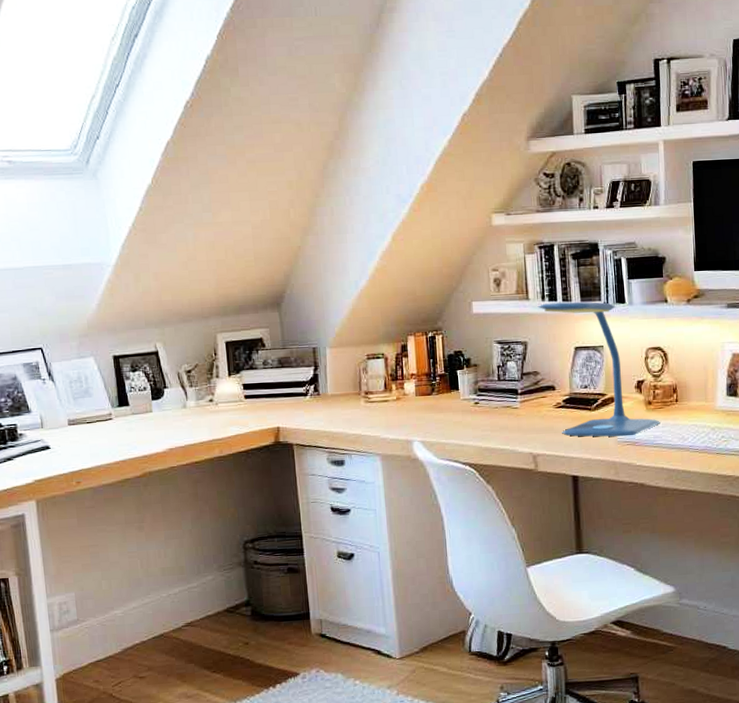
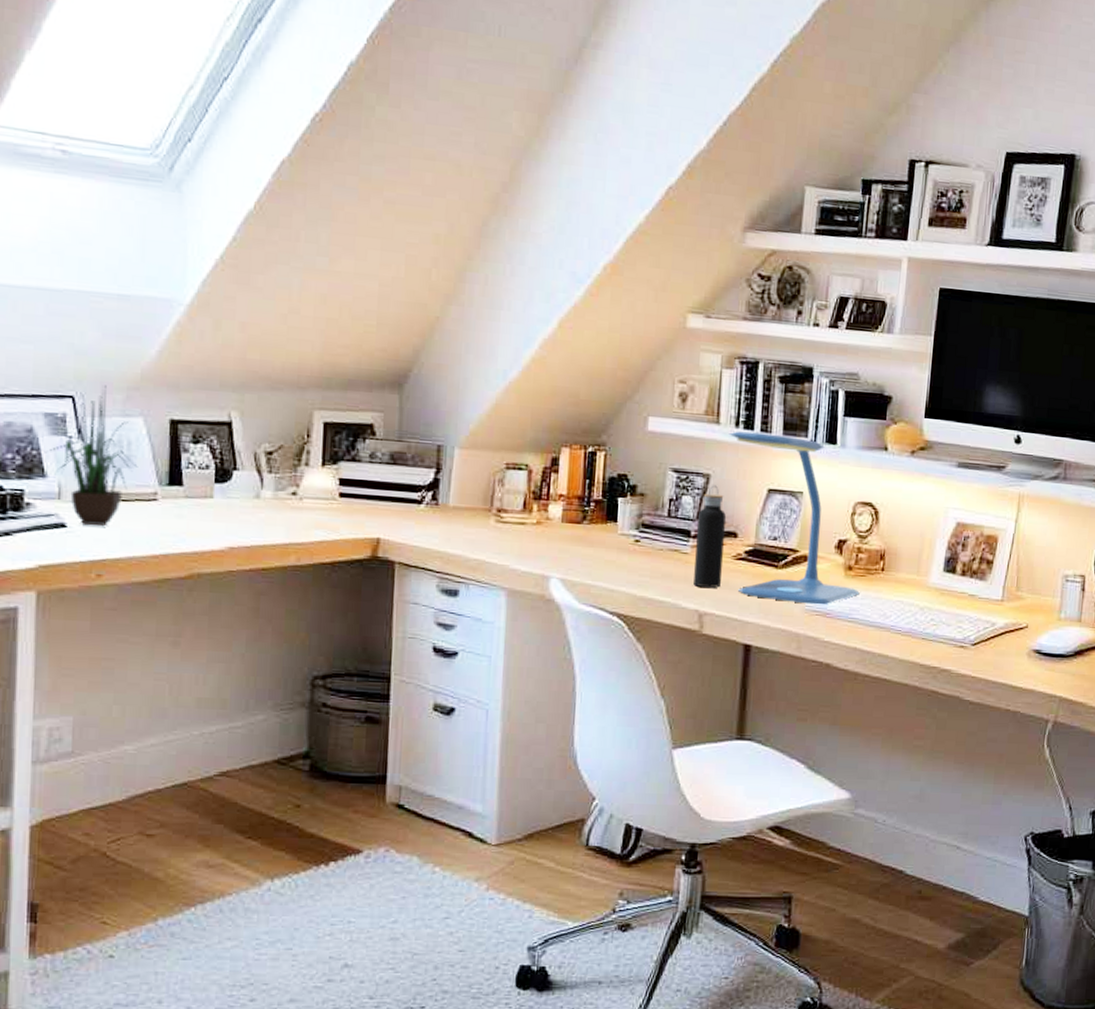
potted plant: none [27,336,95,446] -> present [45,385,138,527]
water bottle: none [521,350,547,434] -> present [693,485,726,588]

